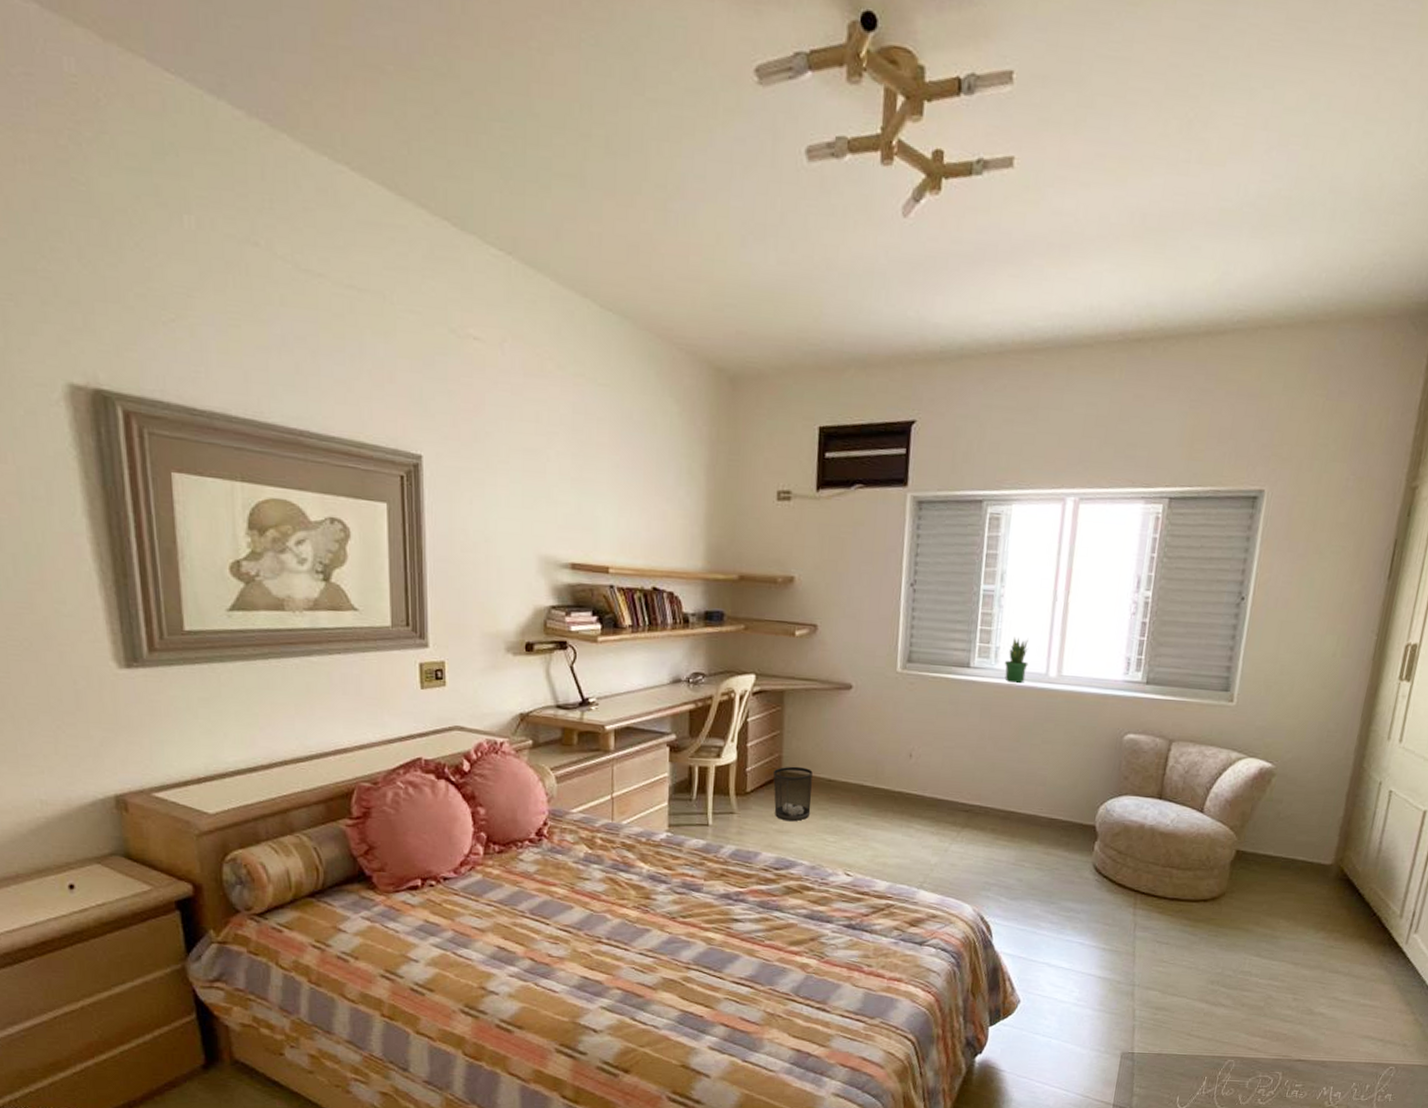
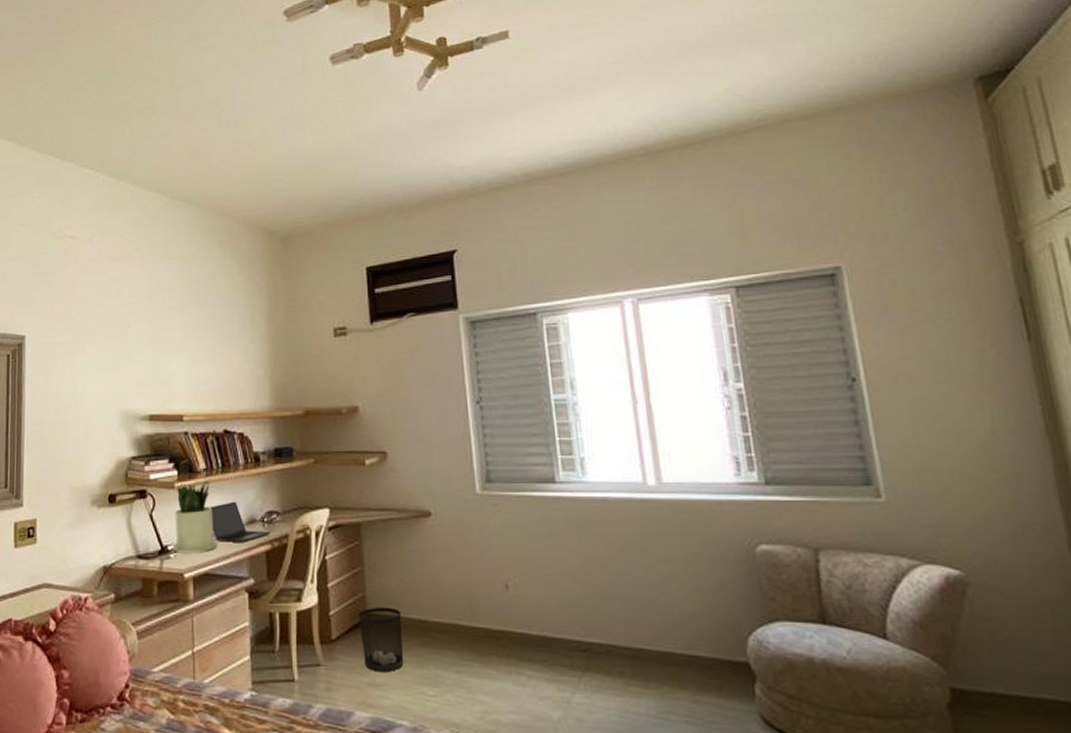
planter: none [594,638,642,708] -> present [173,481,218,554]
laptop: none [634,660,695,700] -> present [210,501,270,542]
planter: present [1004,636,1029,684] -> none [592,445,621,497]

